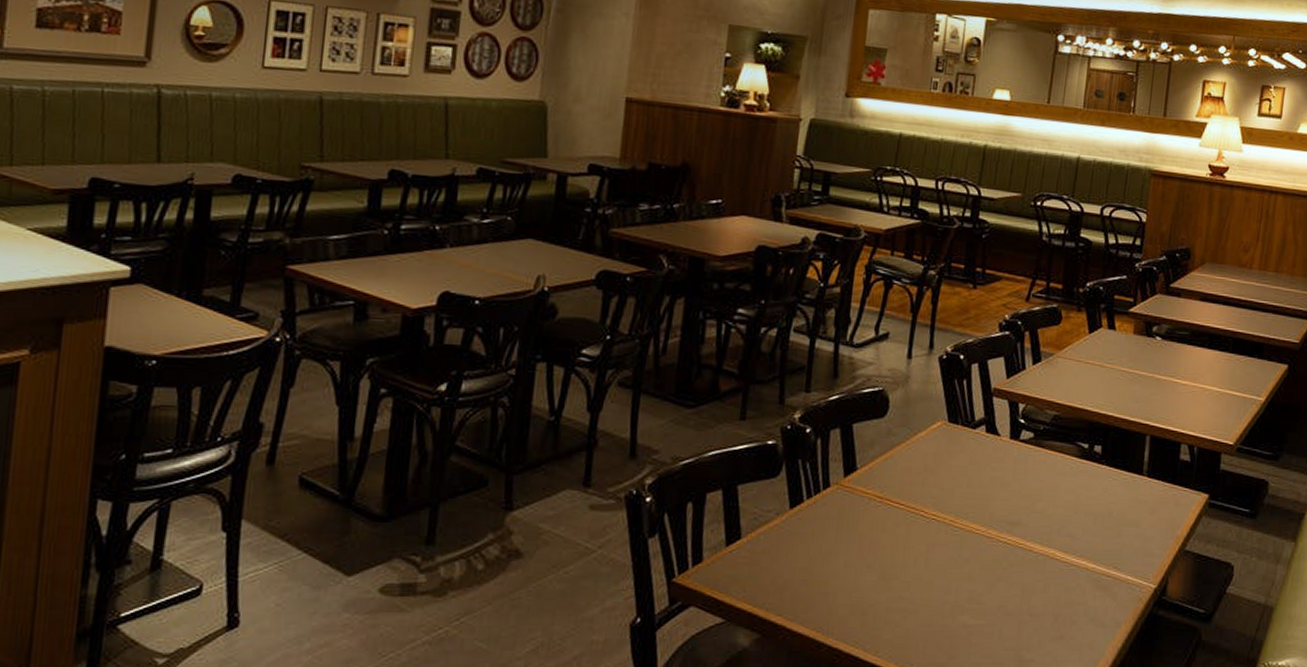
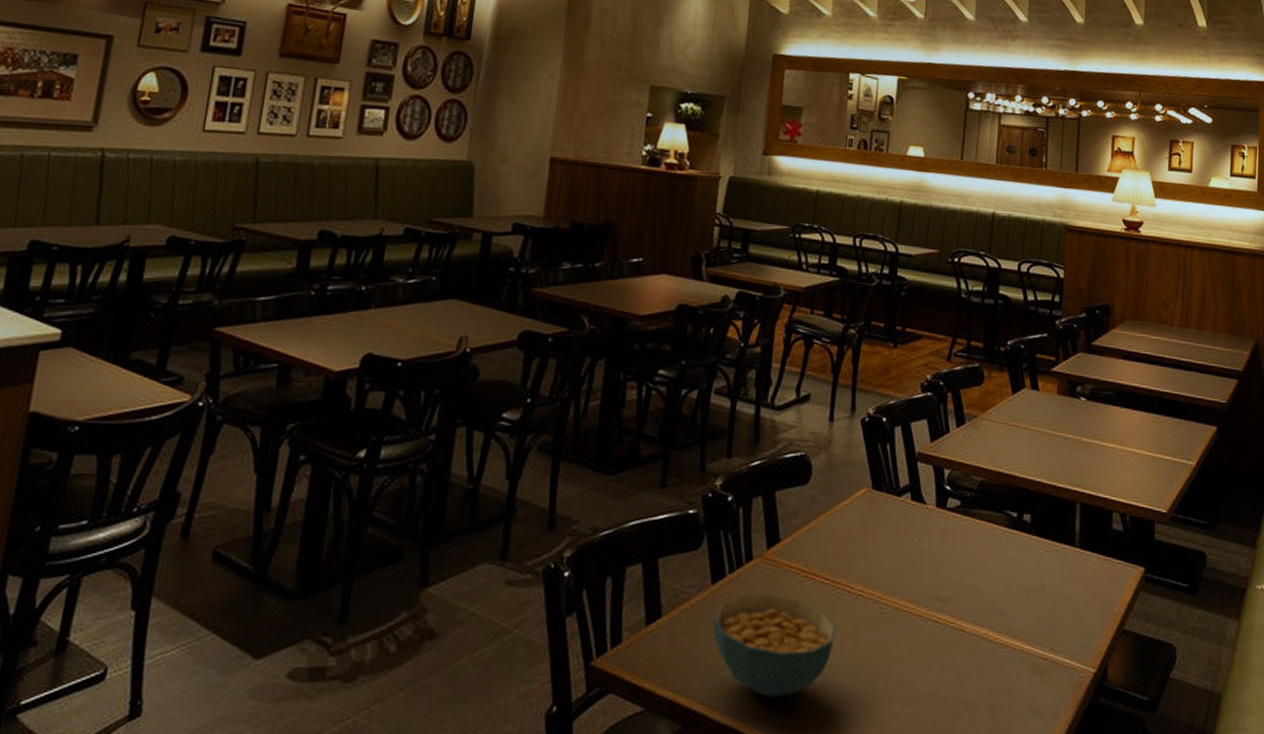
cereal bowl: none [790,517,909,611] -> present [713,594,836,699]

